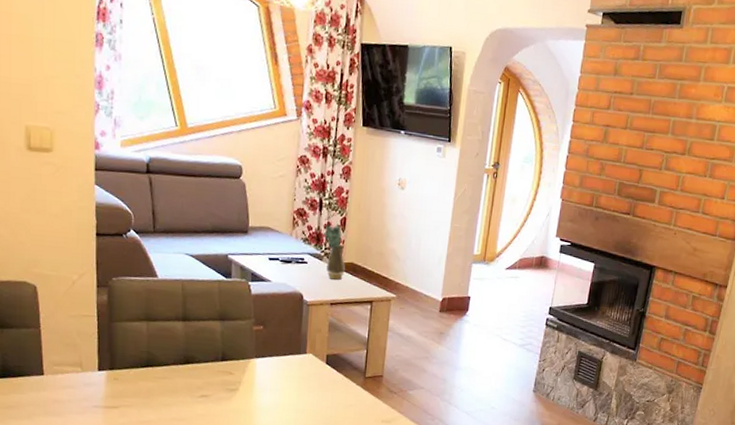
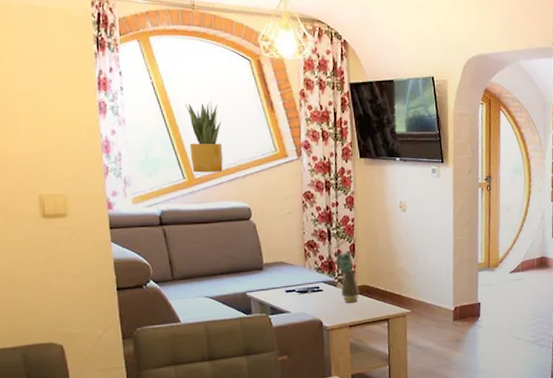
planter: none [185,45,221,124] -> present [184,101,223,173]

